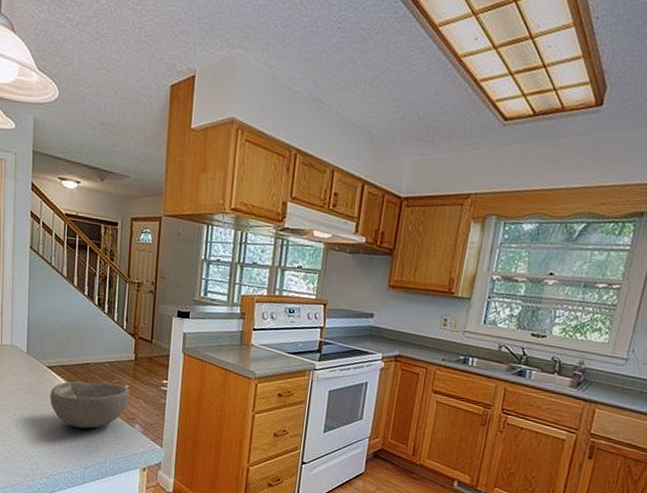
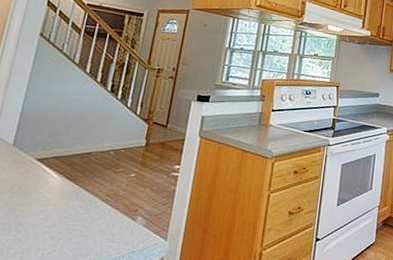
bowl: present [50,380,130,429] -> none [33,172,136,229]

